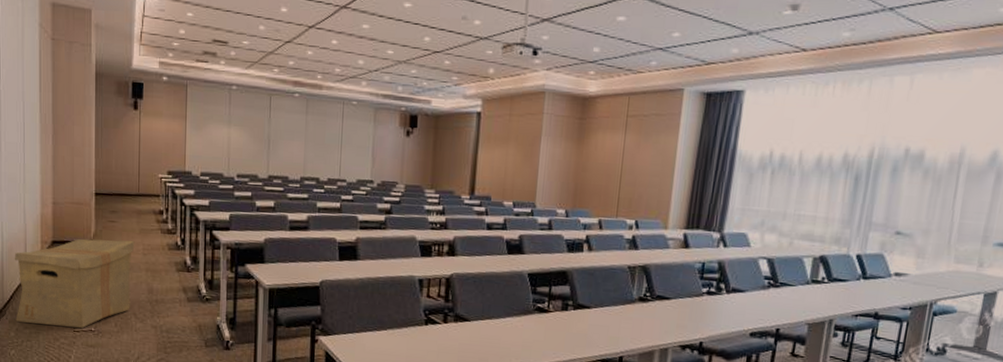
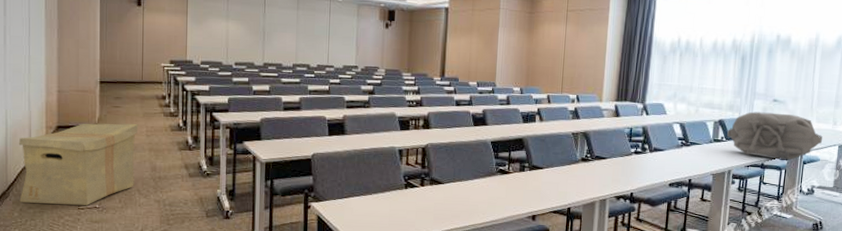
duffel bag: none [830,246,962,310] -> present [727,111,822,160]

